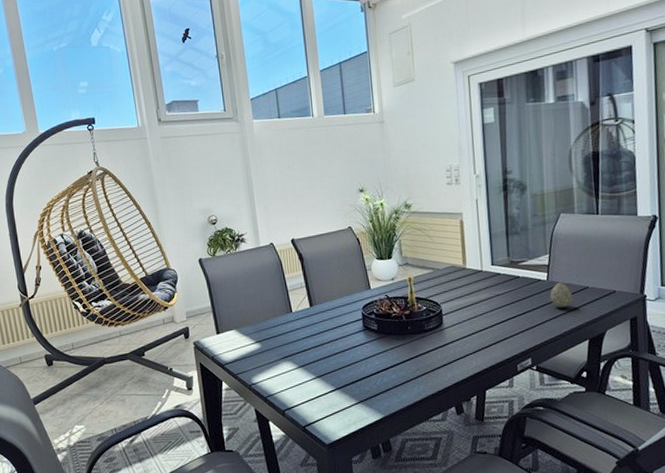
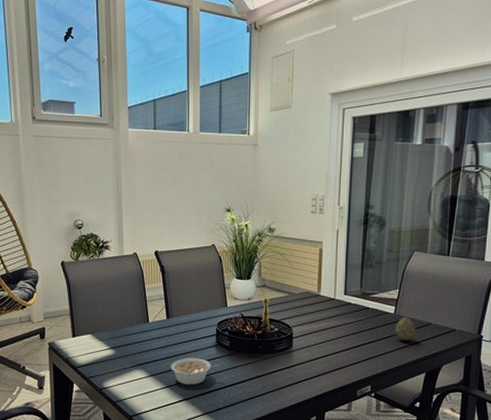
legume: none [318,344,369,374] -> present [170,358,219,386]

